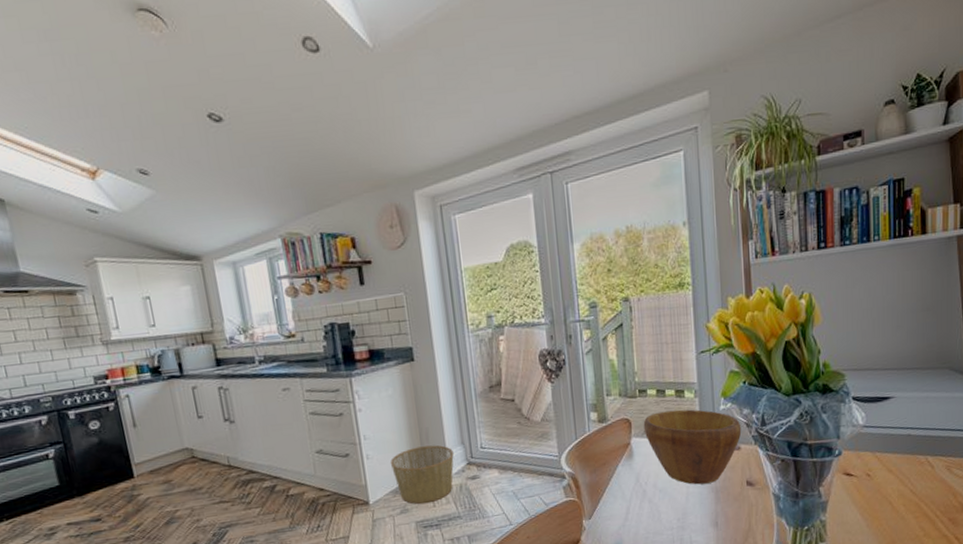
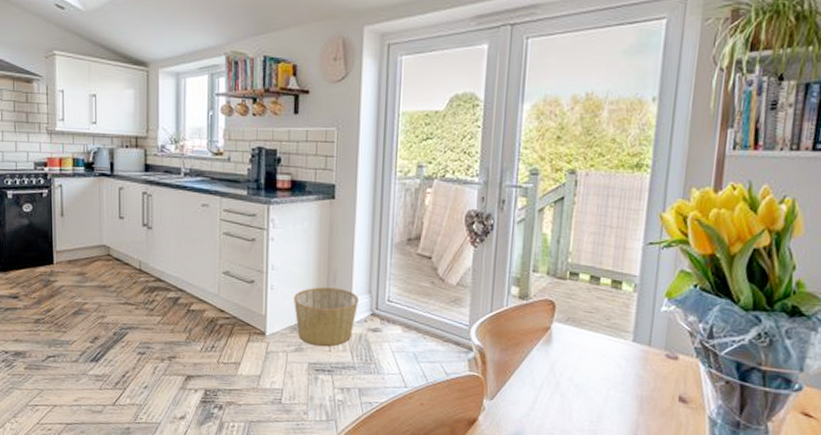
bowl: present [643,409,742,485] -> none [568,300,684,390]

